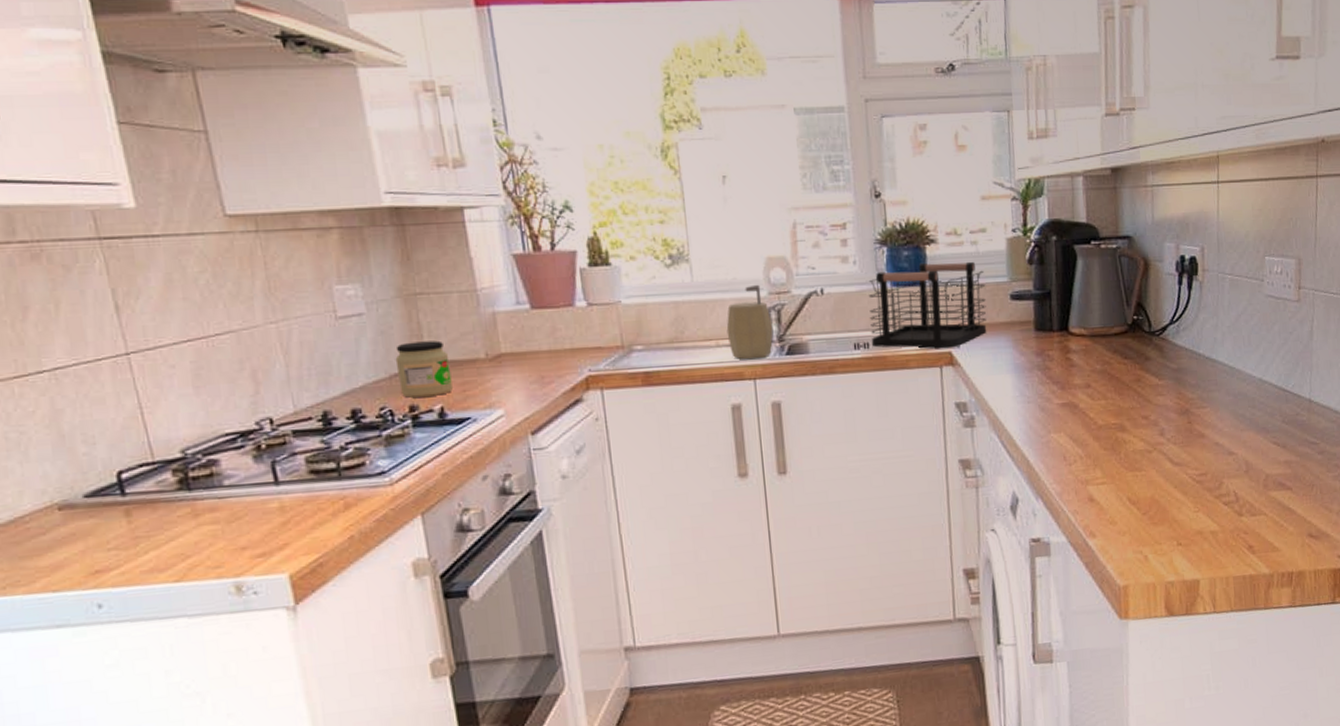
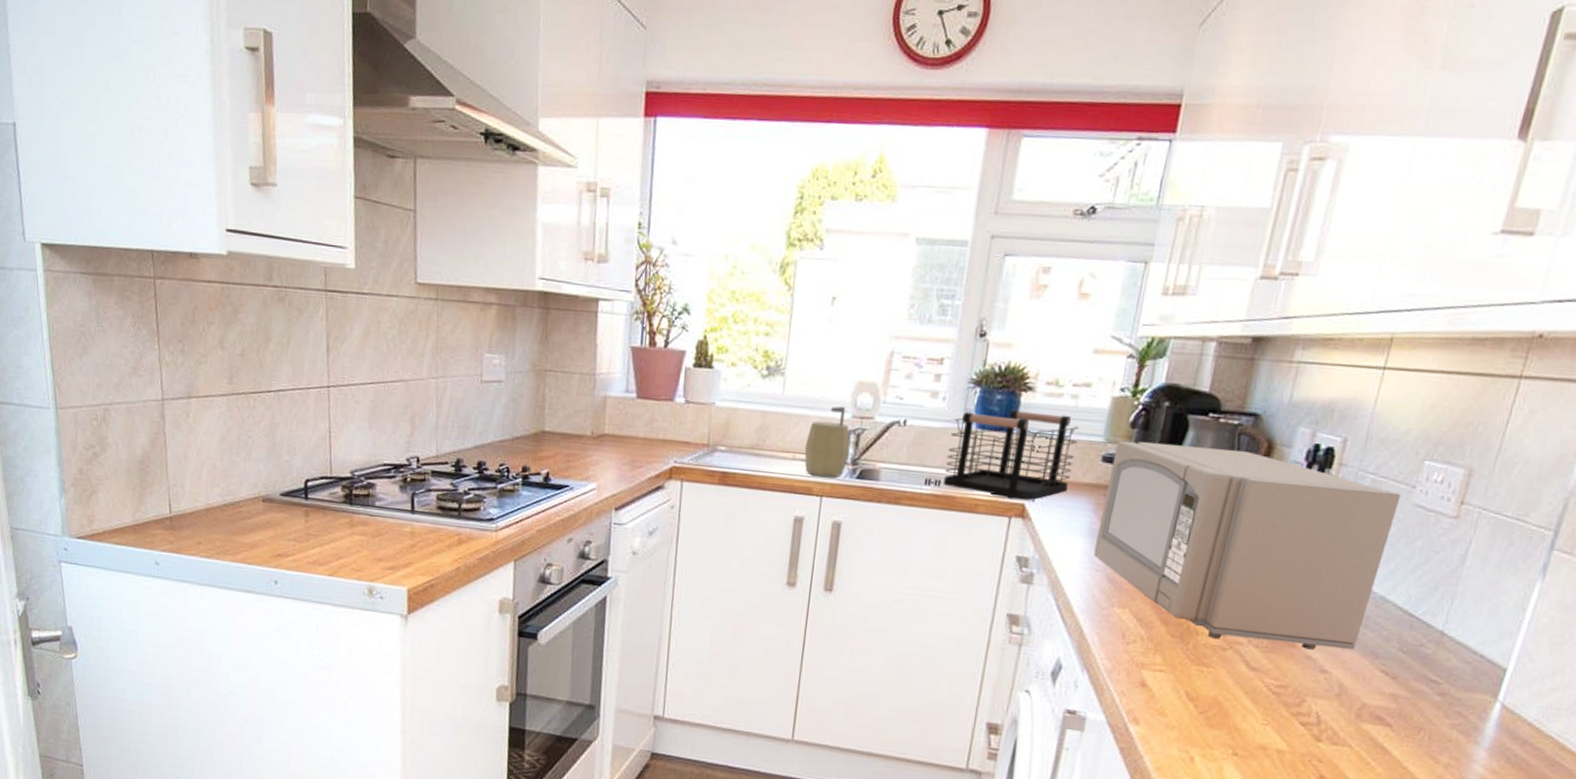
jar: present [395,340,453,398] -> none [518,411,561,462]
microwave: none [1020,270,1255,444] -> present [1093,440,1401,650]

